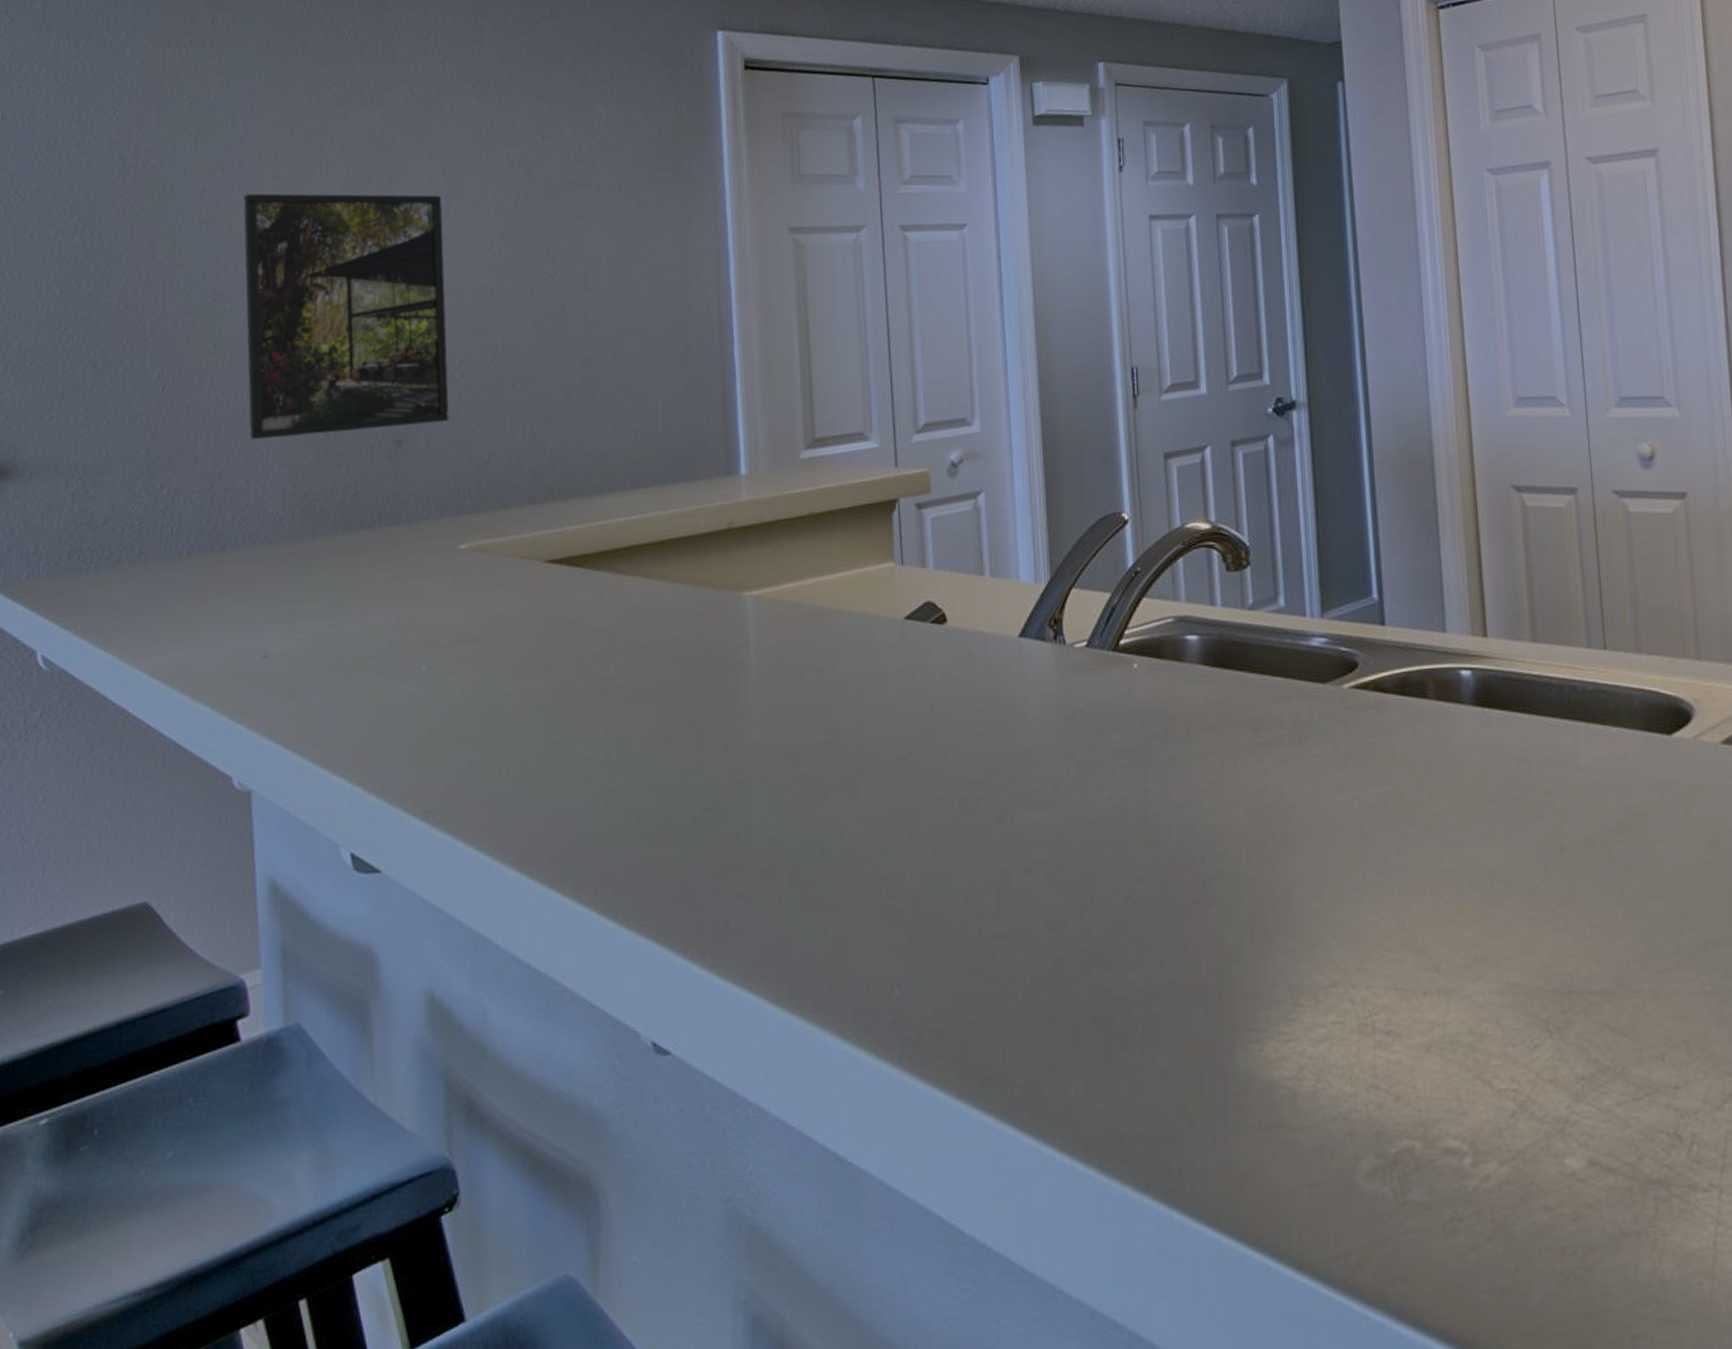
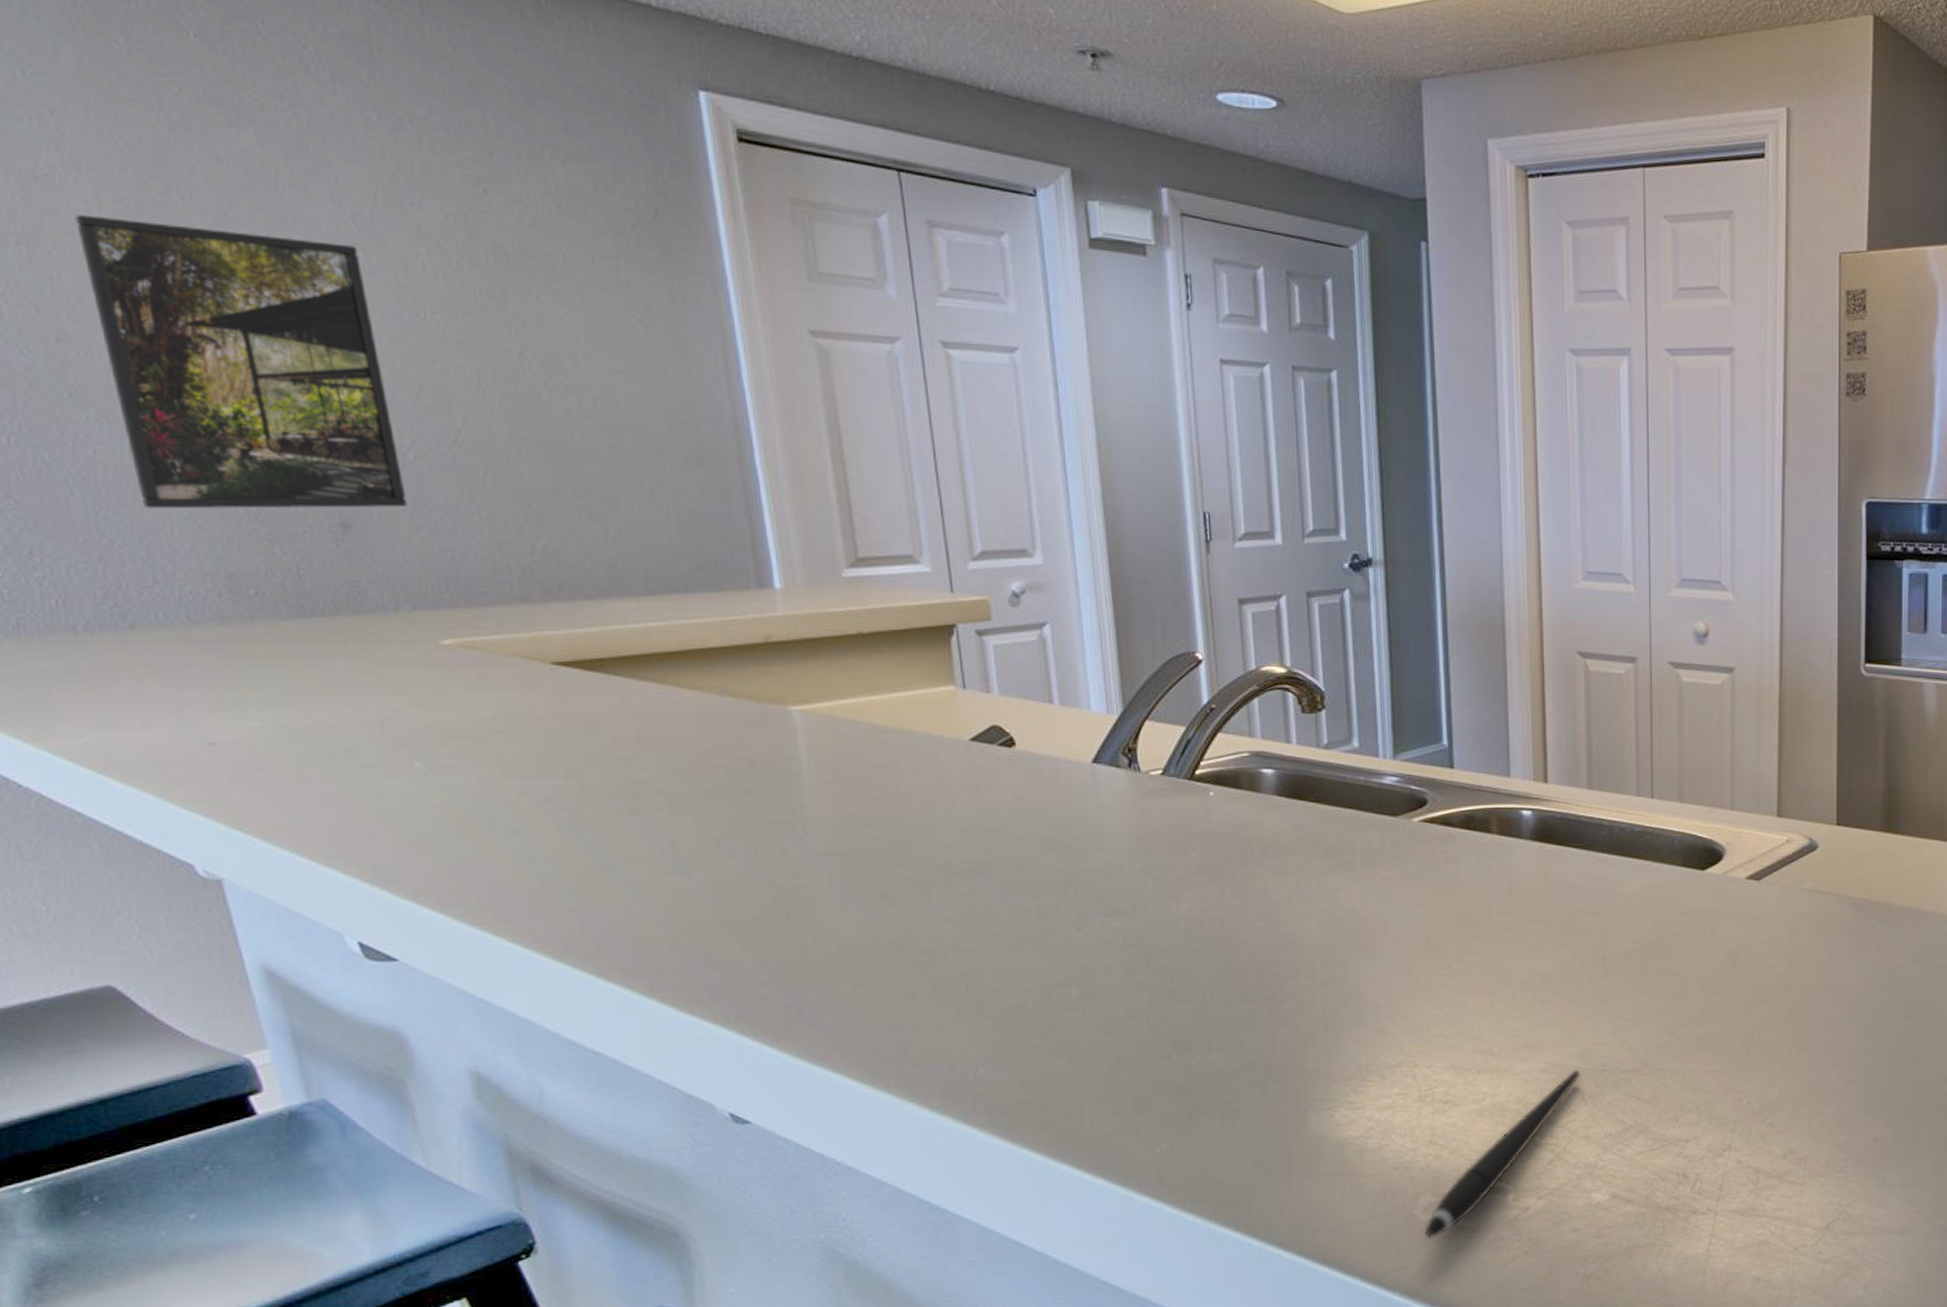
pen: none [1366,990,1544,1217] -> present [1423,1069,1581,1239]

